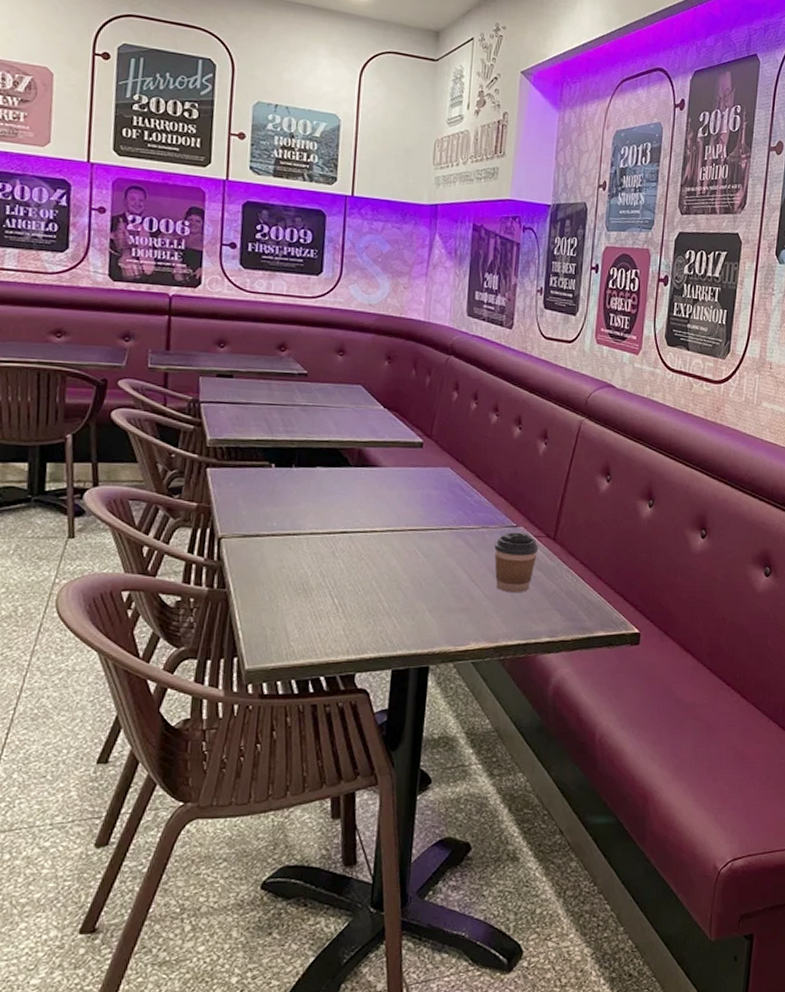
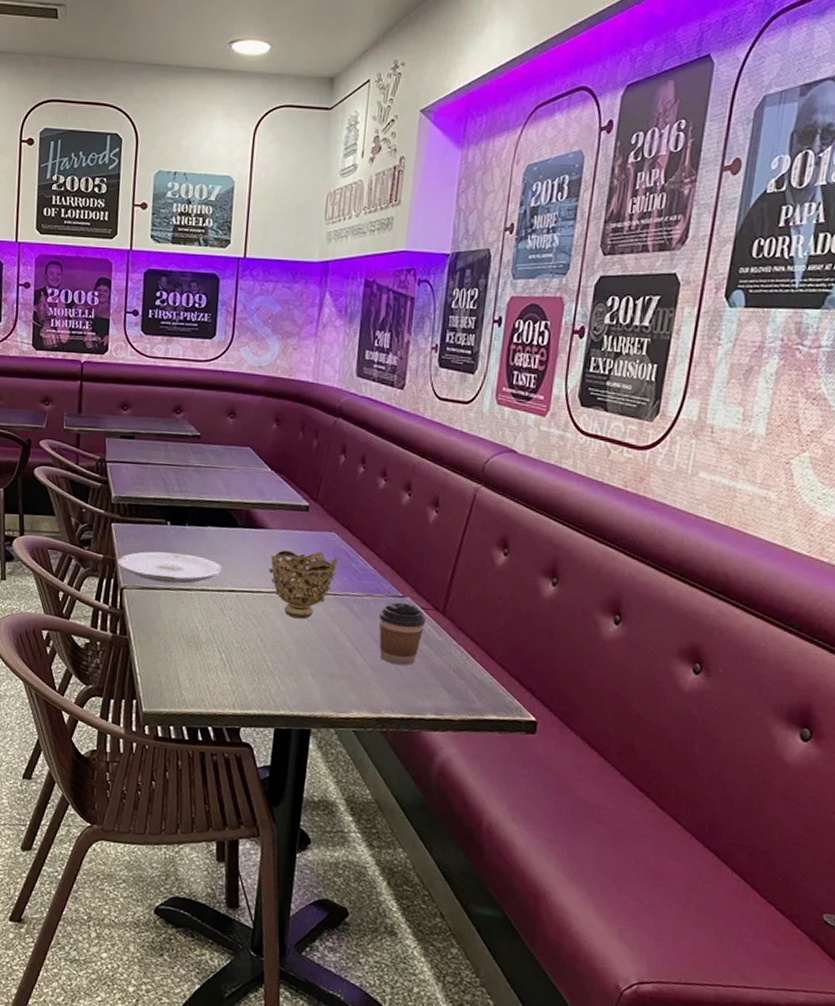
plate: none [214,495,334,529] -> present [117,551,223,584]
decorative bowl: none [382,487,453,556] -> present [268,550,338,620]

